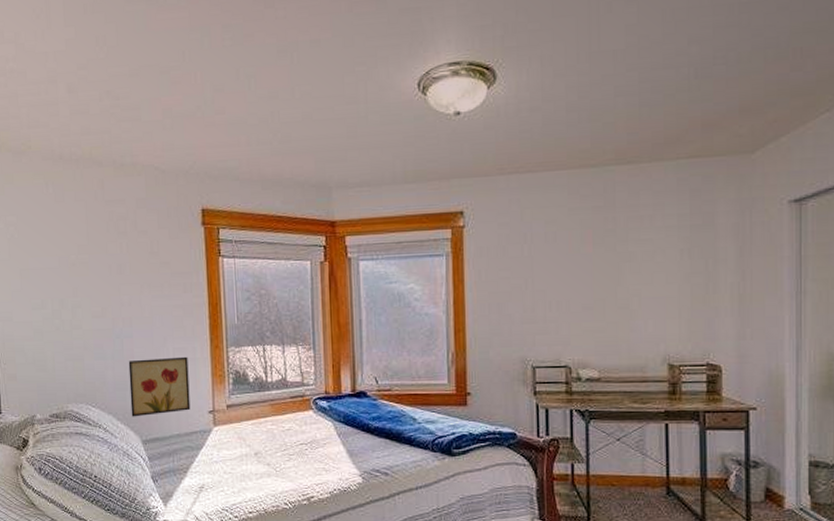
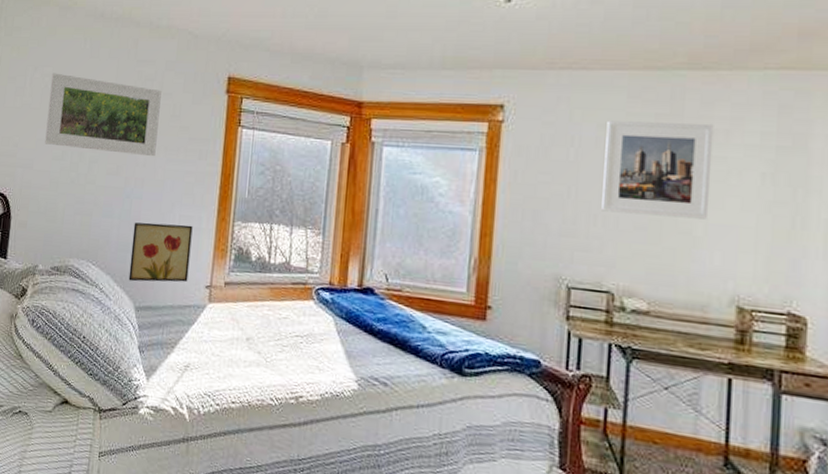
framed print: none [16,221,140,296] -> present [45,73,162,157]
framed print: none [553,211,641,298] -> present [602,120,714,220]

